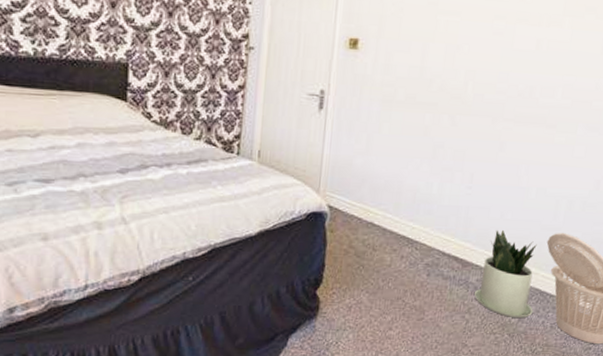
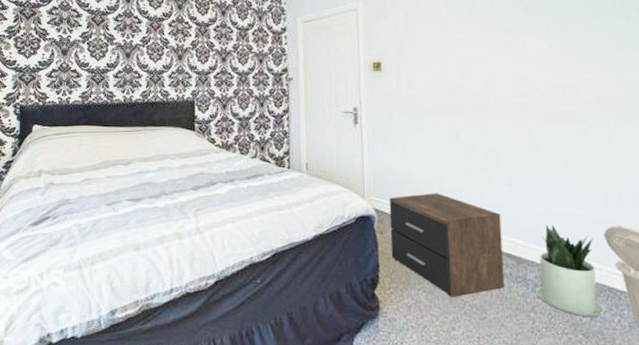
nightstand: none [339,191,456,298] -> present [389,193,505,297]

